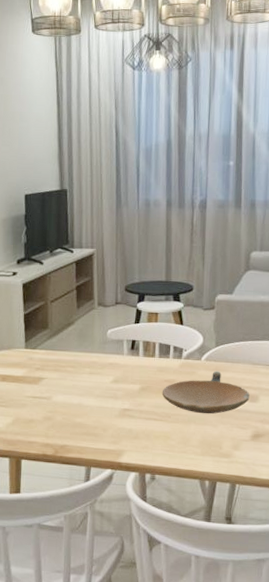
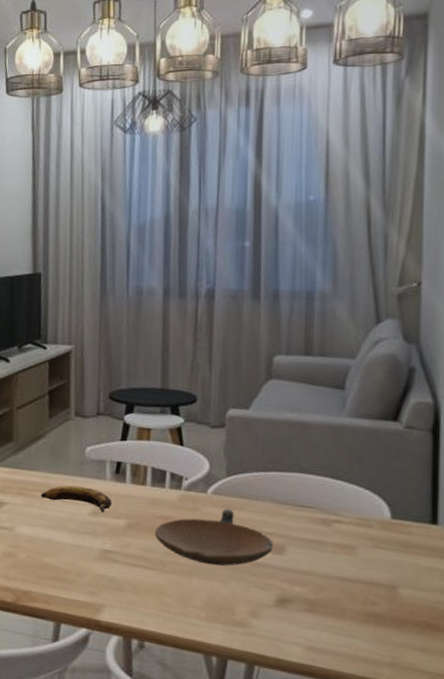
banana: none [72,361,129,380] -> present [40,485,113,512]

